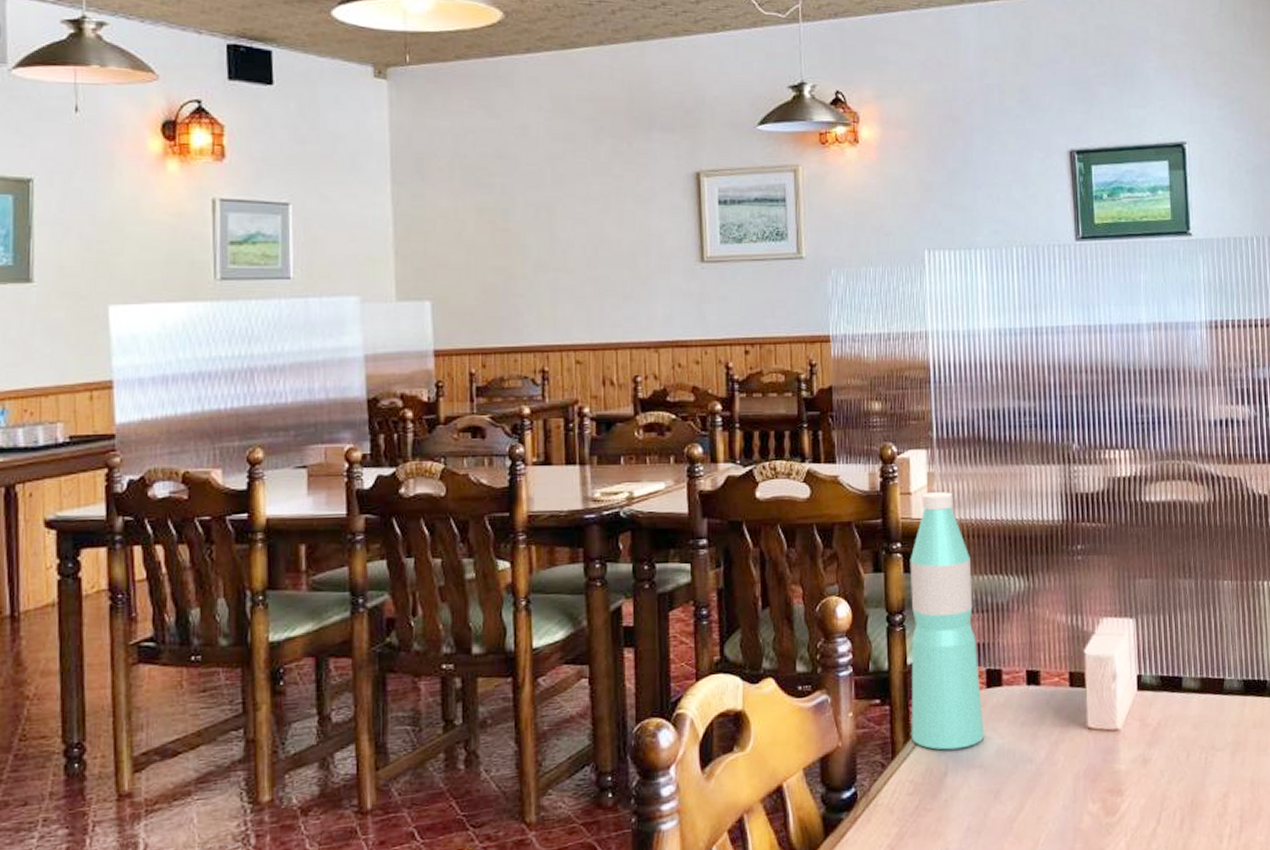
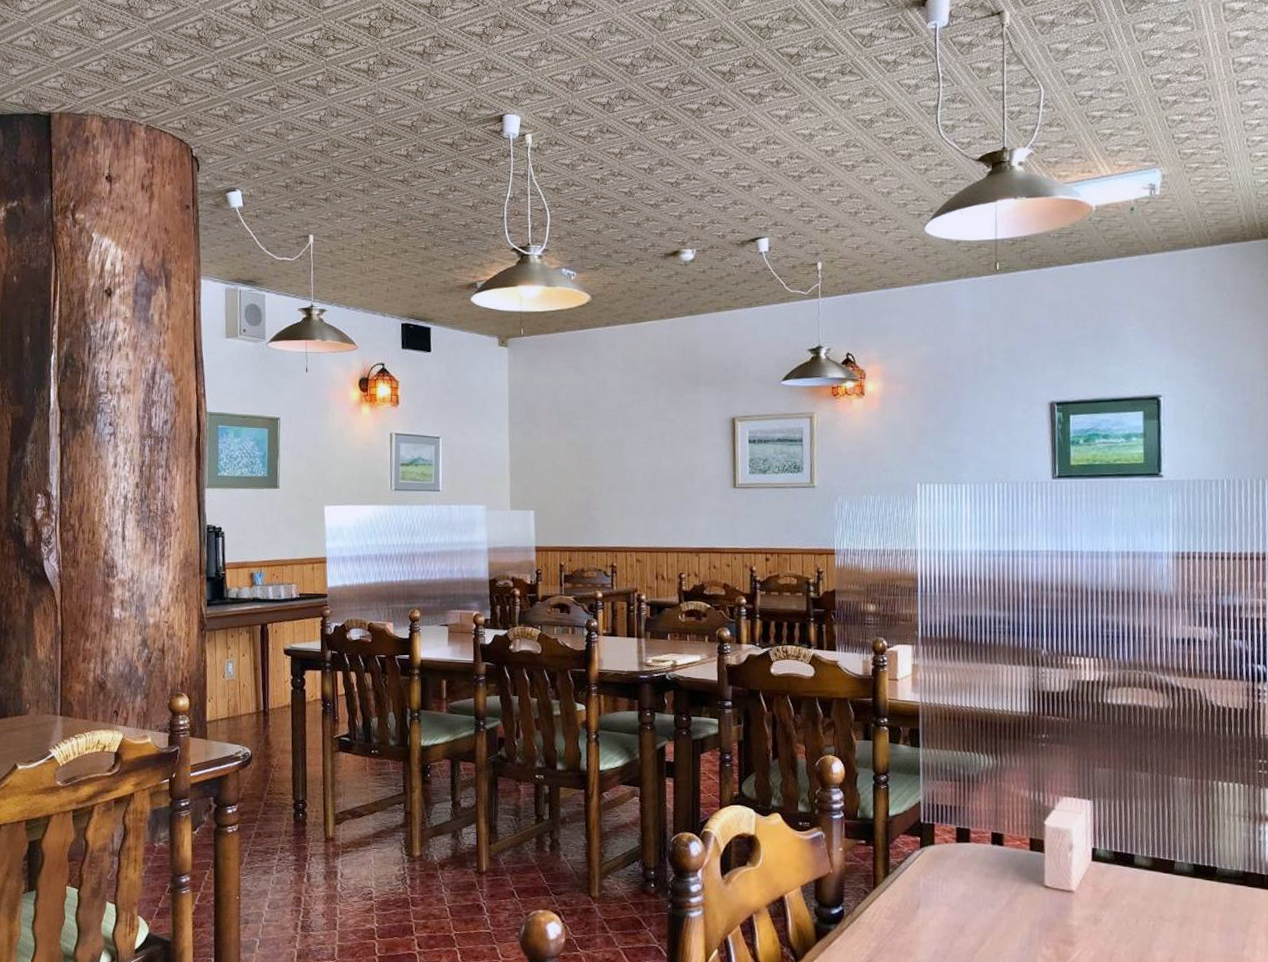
water bottle: present [910,492,984,750] -> none [891,680,952,888]

